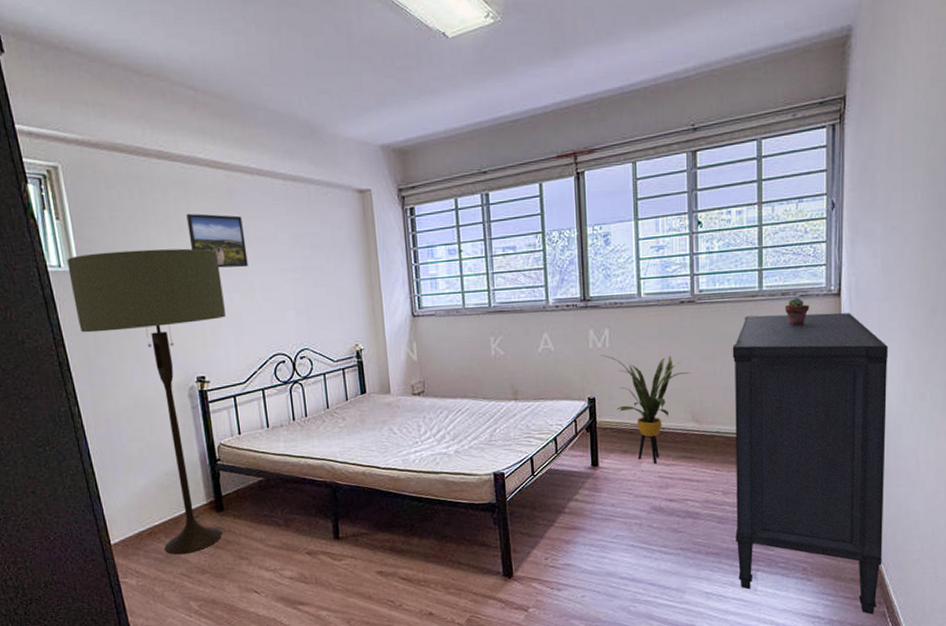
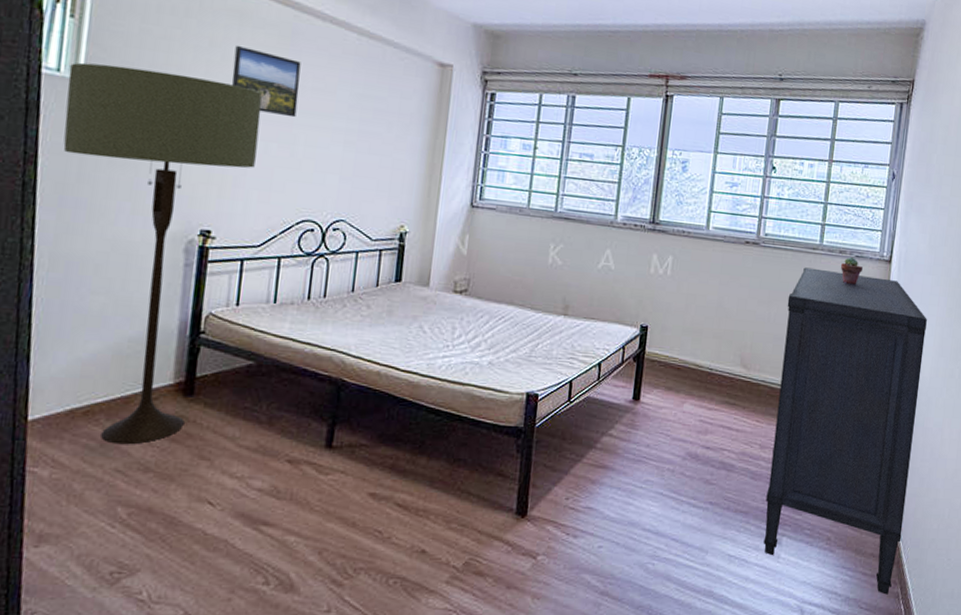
house plant: present [601,355,691,464] -> none [661,282,746,406]

